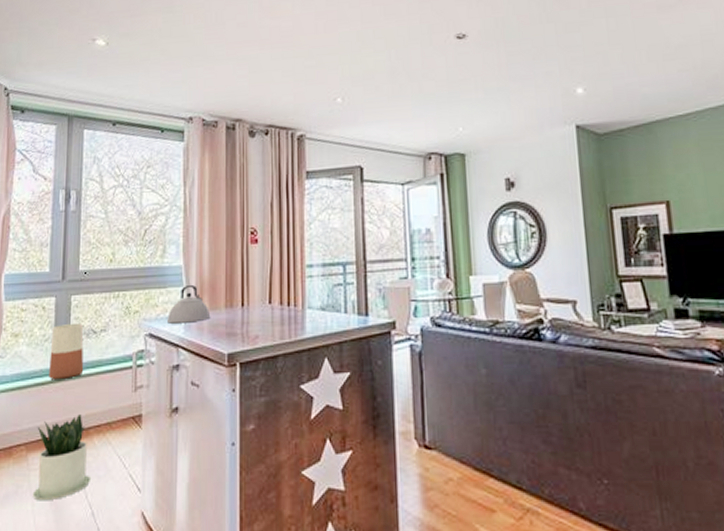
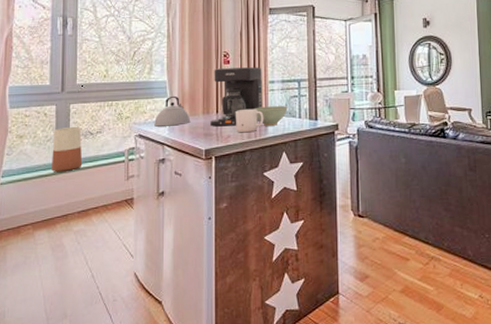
planter: present [32,414,92,501] -> none [39,199,91,268]
coffee maker: none [234,247,298,324] -> present [210,67,263,127]
mug: none [264,300,300,333] -> present [235,108,264,133]
bowl: none [286,297,330,323] -> present [253,106,288,126]

